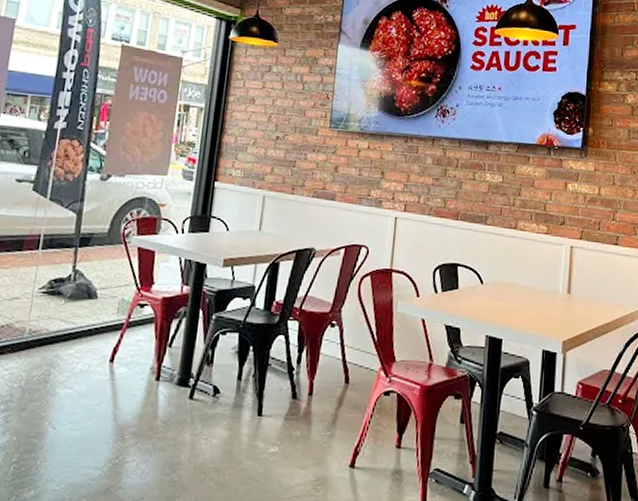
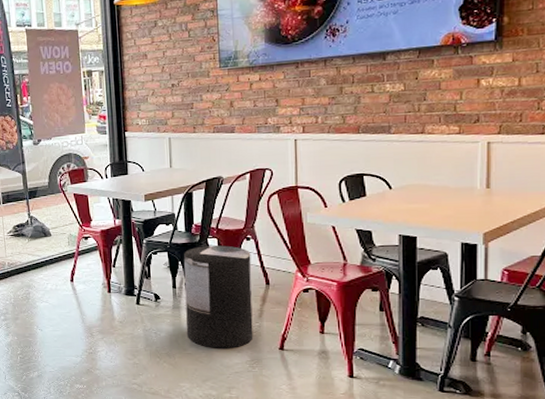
trash can: none [244,329,334,464] -> present [183,245,253,348]

